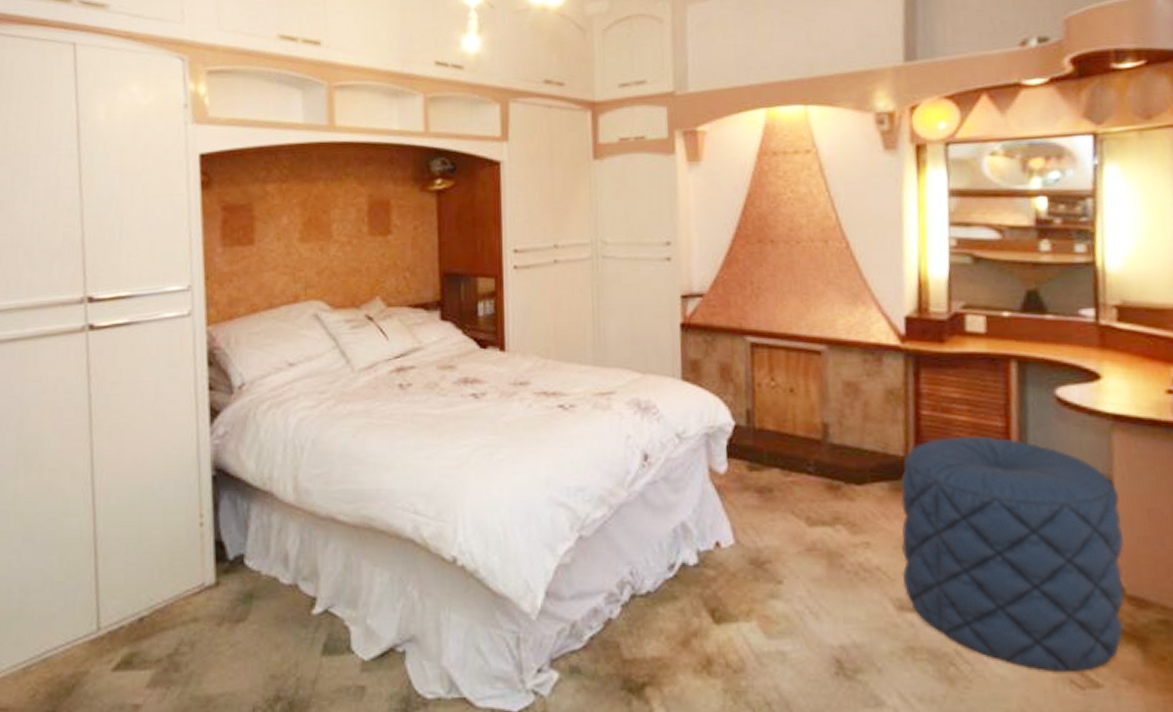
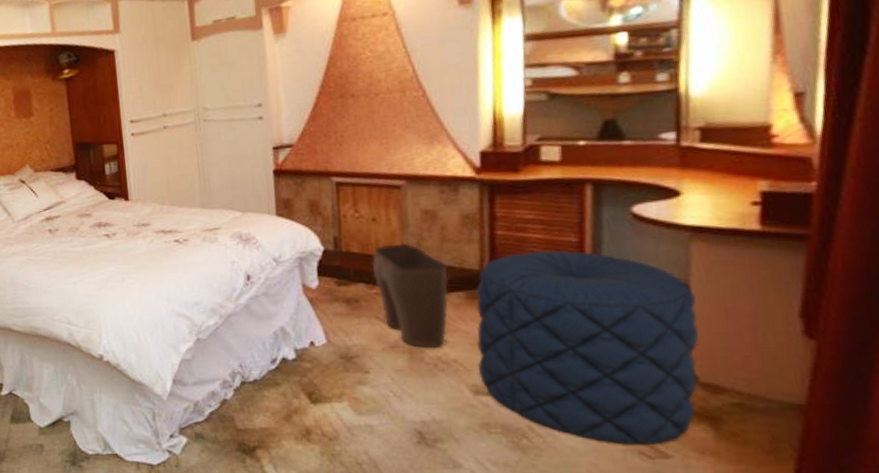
laundry basket: none [788,421,871,551] -> present [371,243,449,348]

